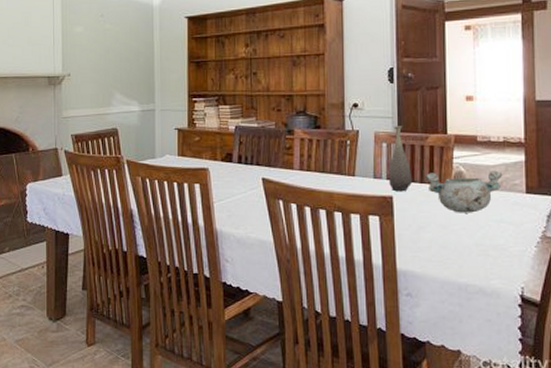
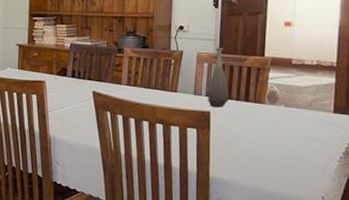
decorative bowl: present [424,170,503,213] -> none [240,91,314,129]

